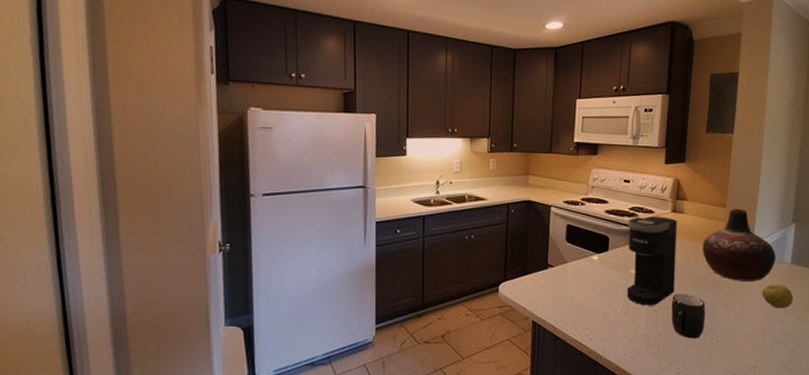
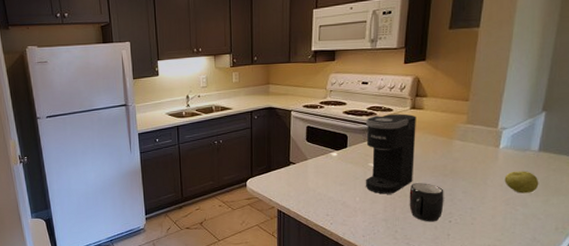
vase: present [703,208,776,281] -> none [442,101,522,170]

